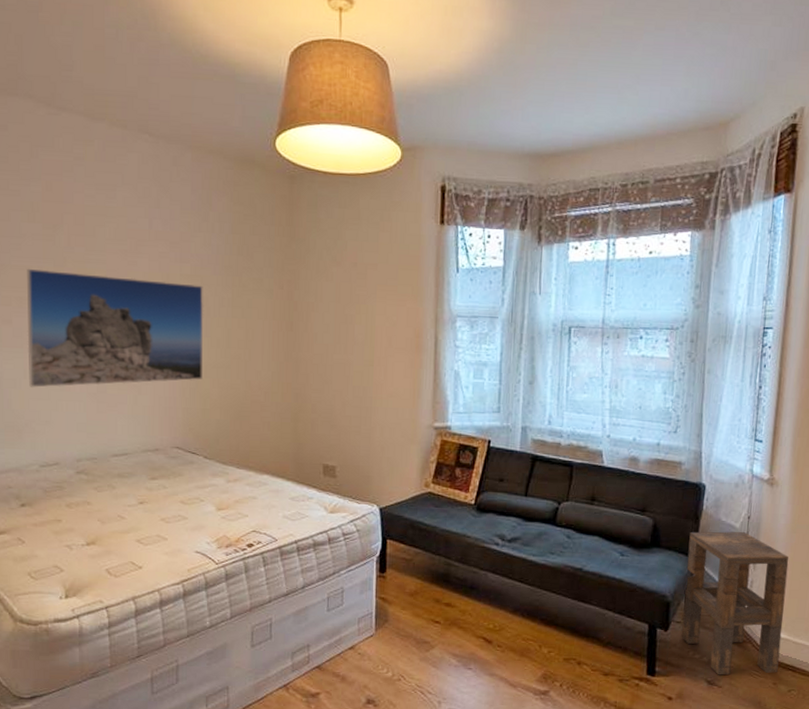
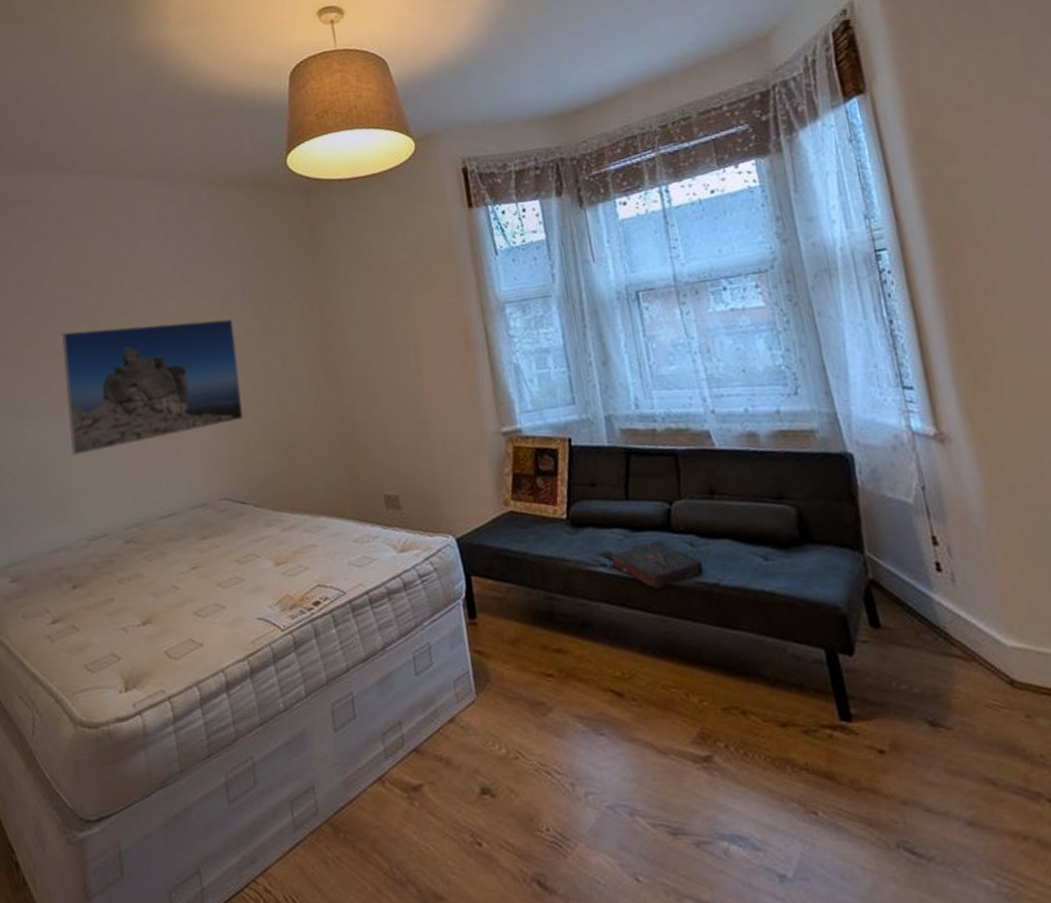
book: none [503,531,573,567] -> present [610,542,703,589]
side table: present [681,531,789,676] -> none [848,507,1027,712]

